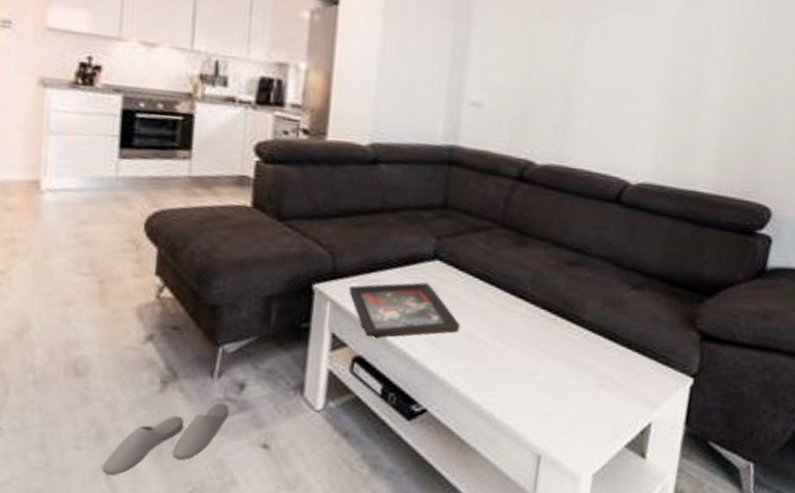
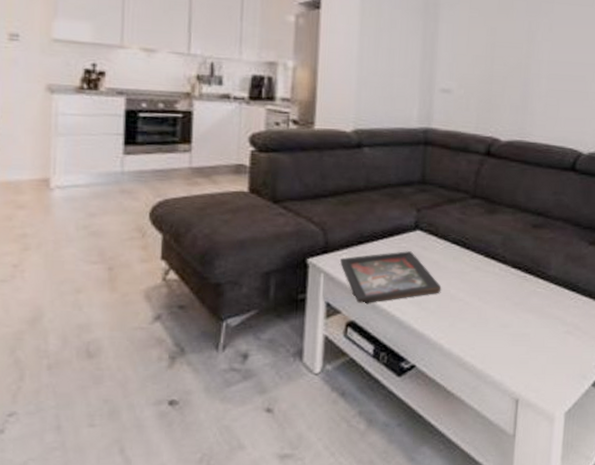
slippers: present [102,403,229,475] -> none [115,373,234,448]

